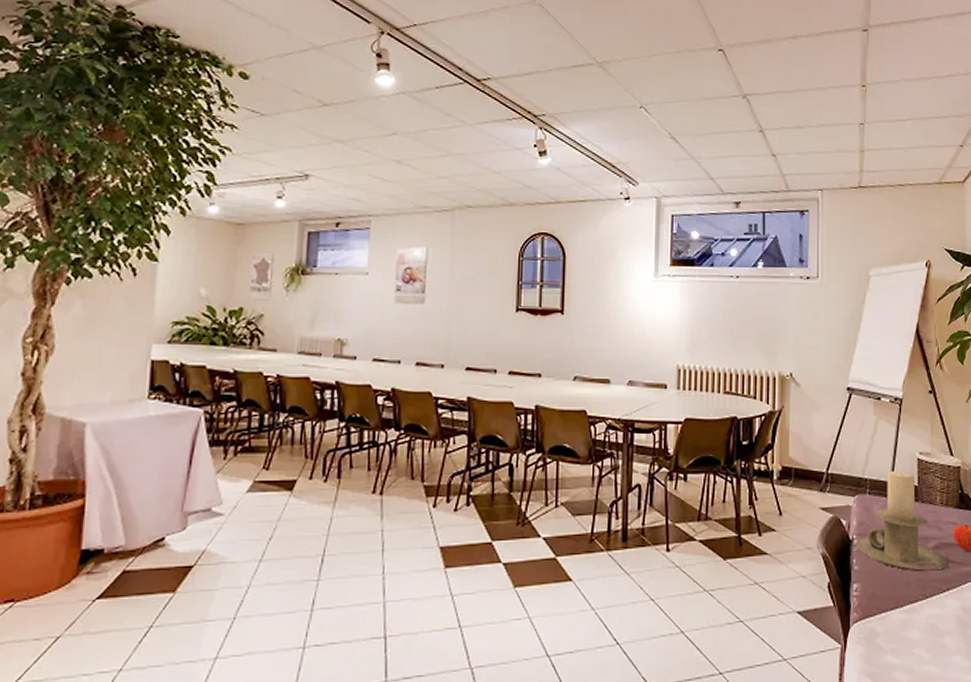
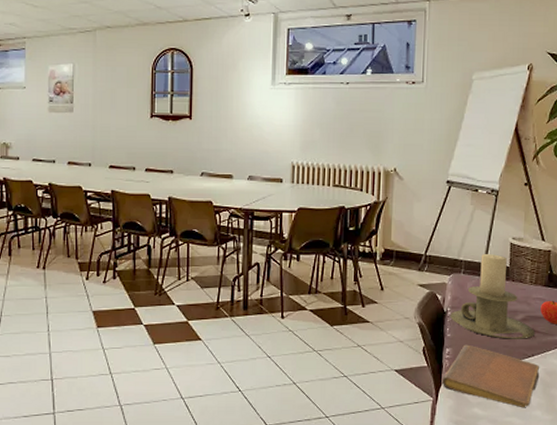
notebook: none [850,578,957,654] -> present [441,344,540,408]

